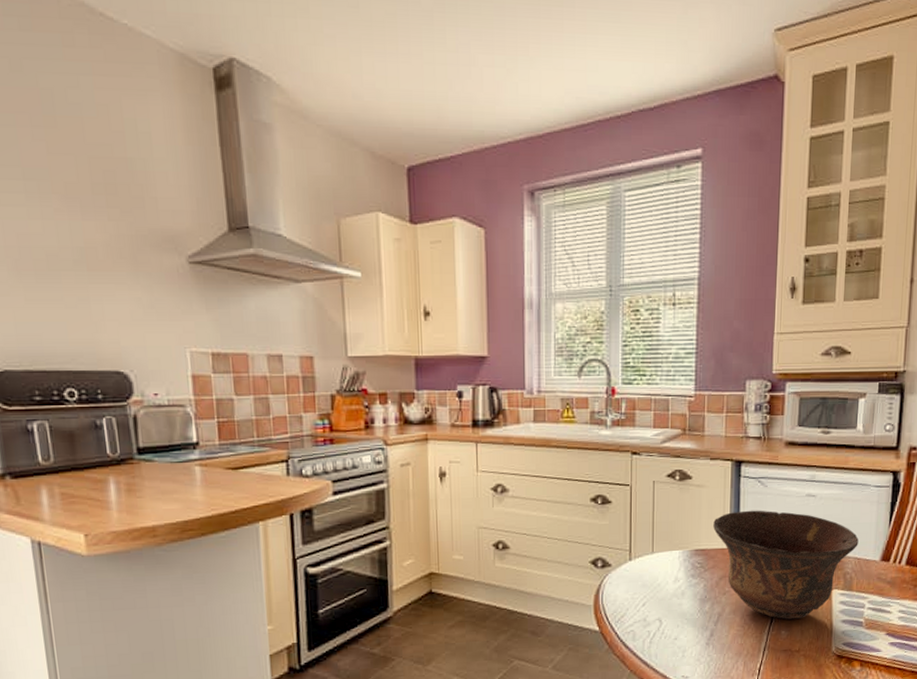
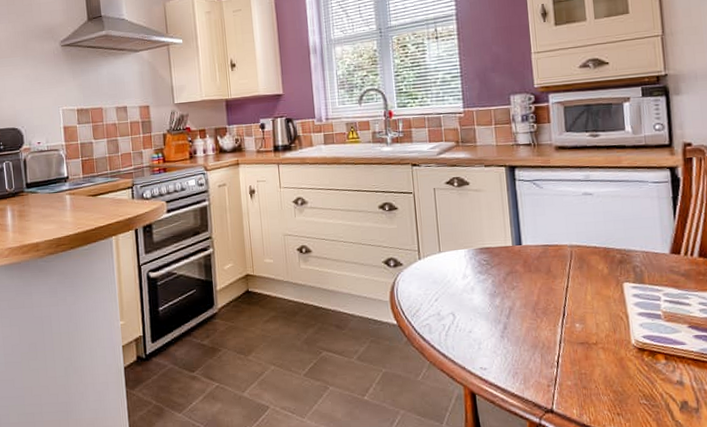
bowl: present [713,510,859,620] -> none [494,209,644,313]

